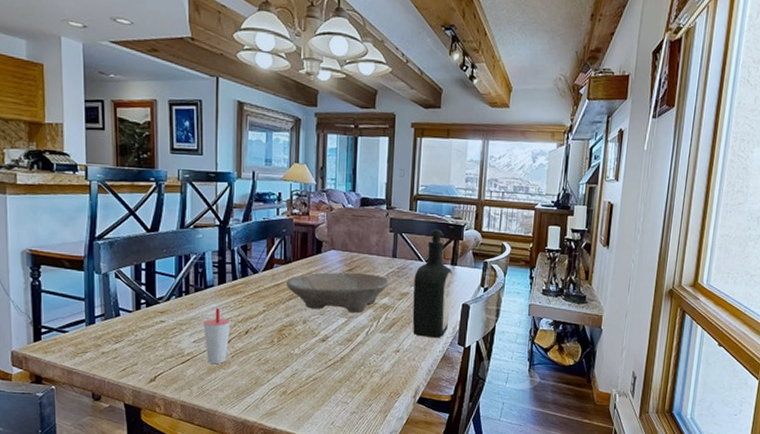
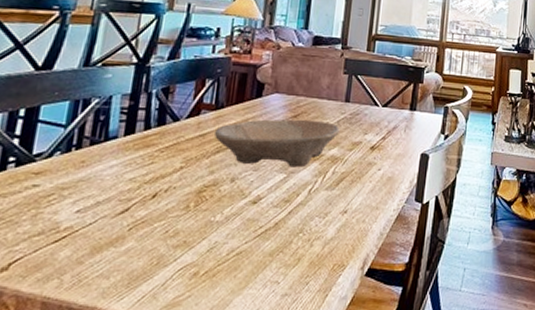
cup: present [202,308,231,365] -> none [92,166,134,242]
bottle: present [412,229,452,338] -> none [364,71,411,194]

